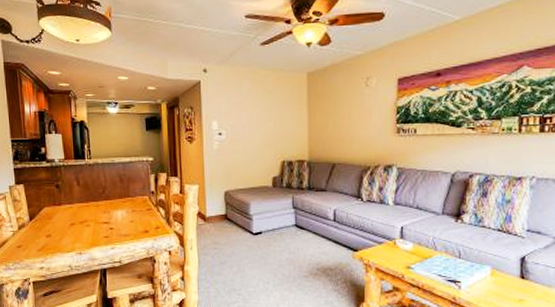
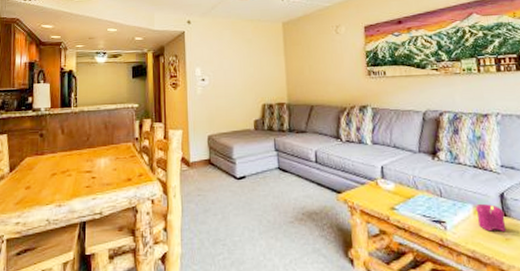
candle: none [493,267,522,294] -> present [475,204,506,233]

